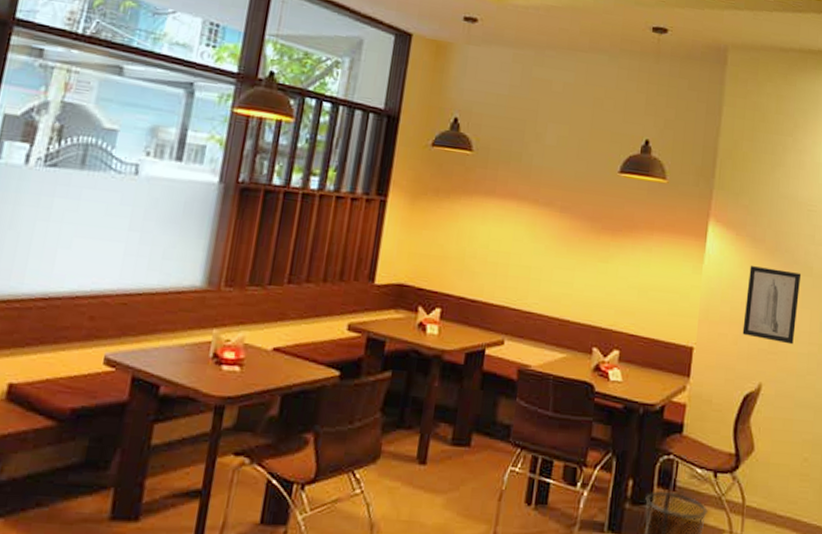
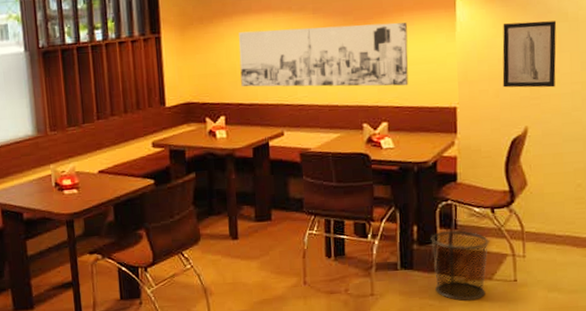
wall art: none [467,215,655,313] -> present [238,22,409,87]

